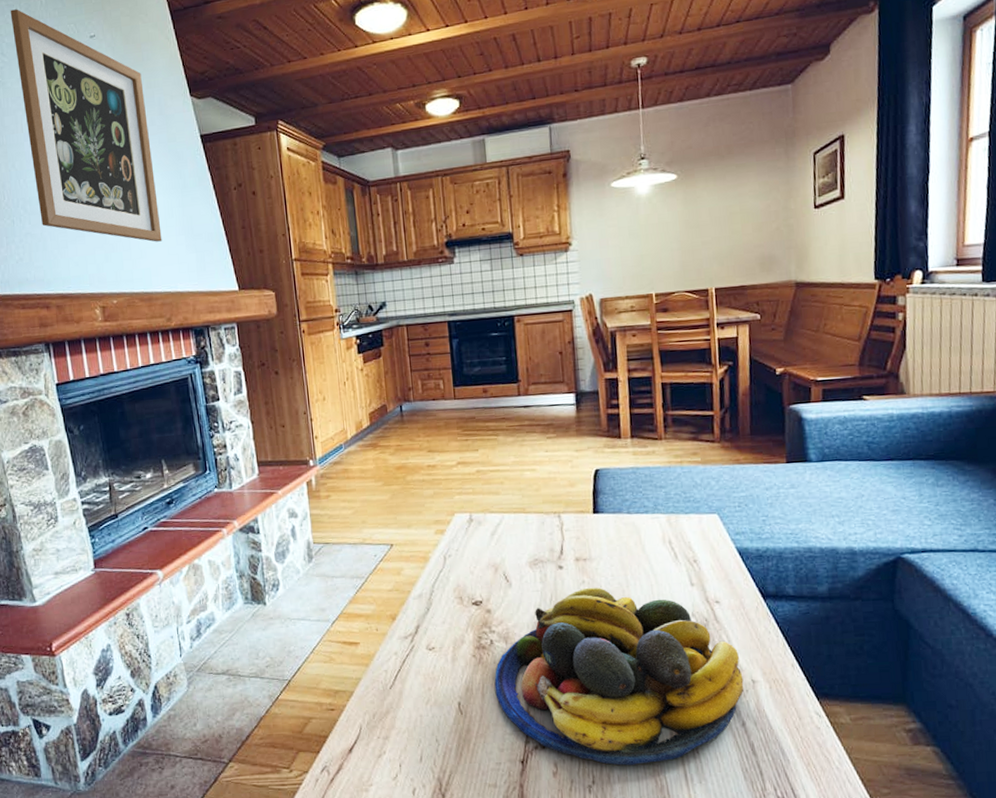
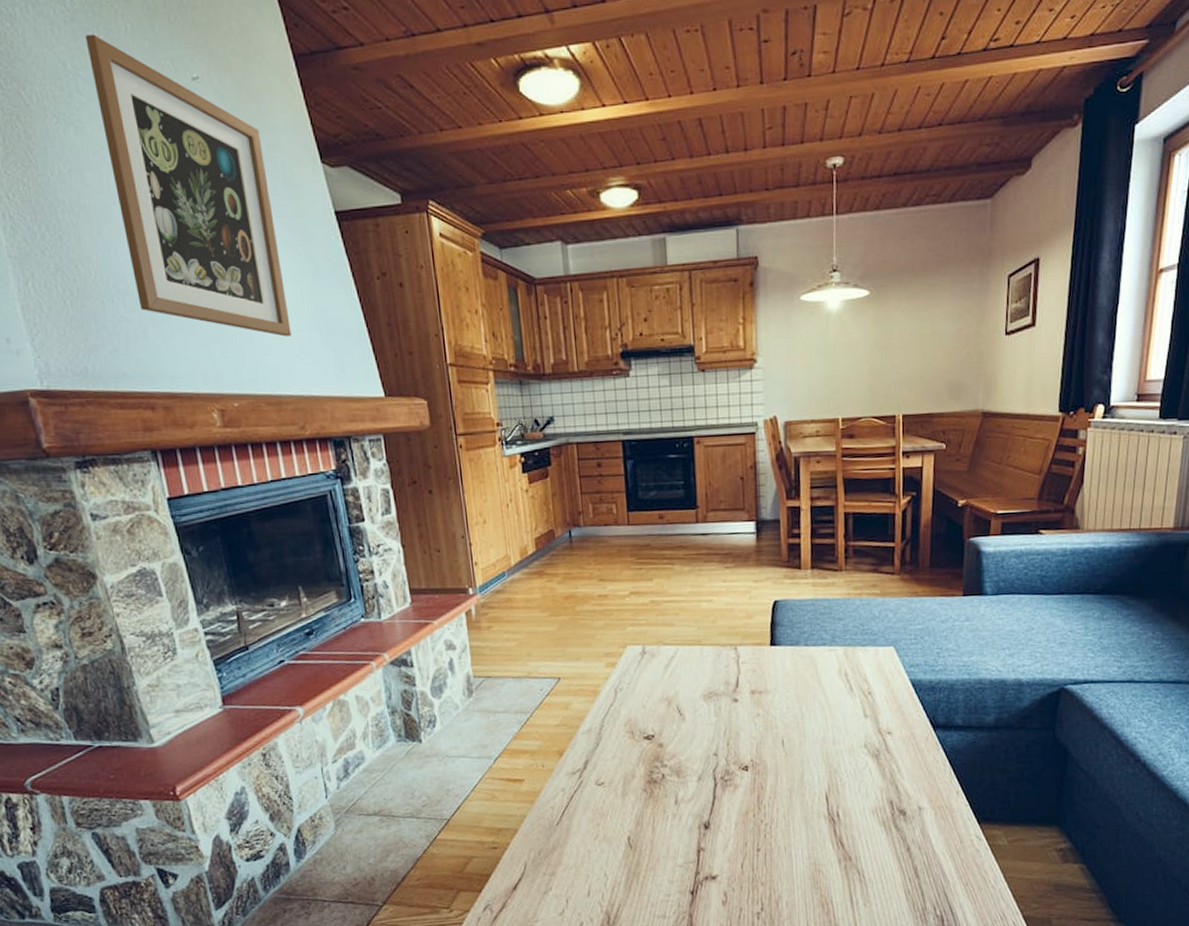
fruit bowl: present [494,587,744,766] -> none [665,720,911,892]

